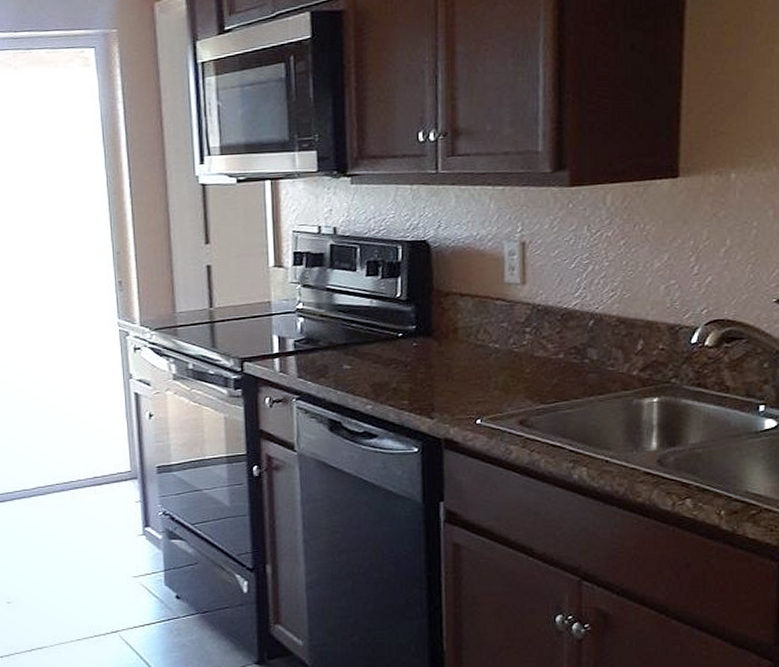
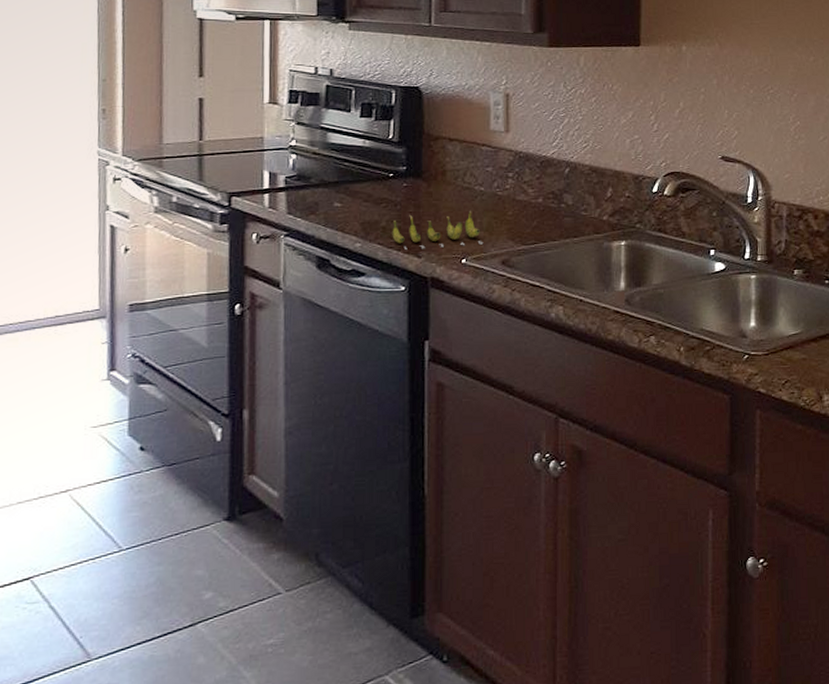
banana: none [403,368,499,411] -> present [392,210,484,249]

